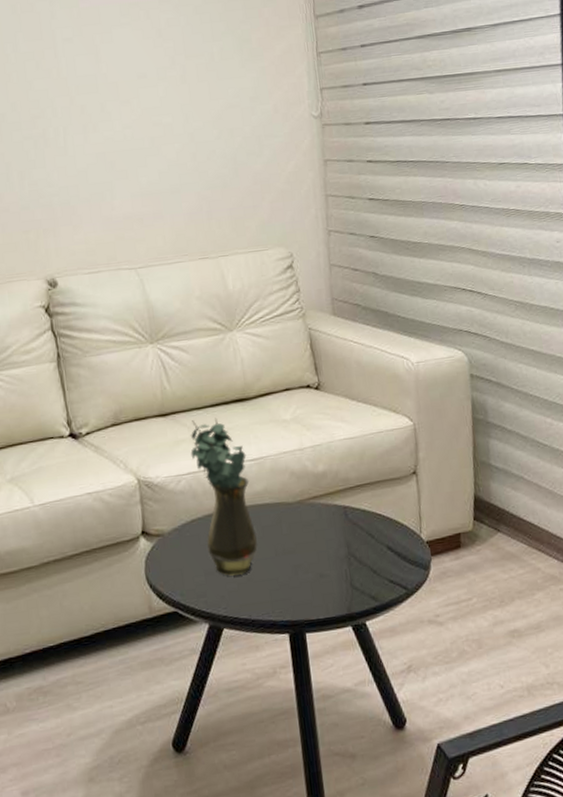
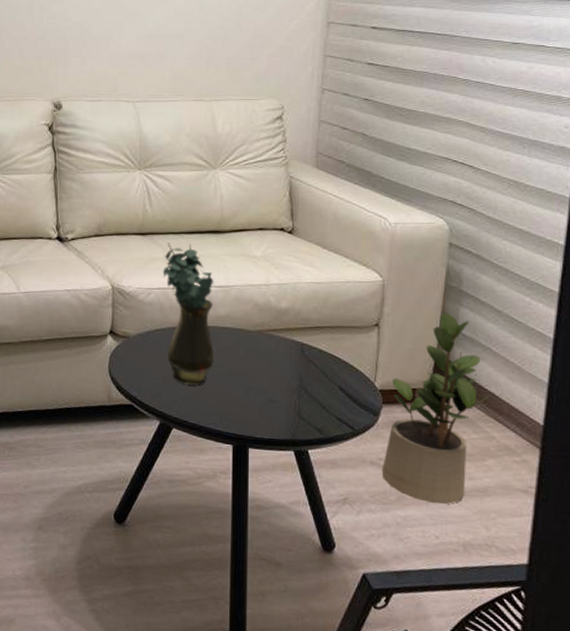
potted plant: none [436,447,531,652] -> present [381,312,492,504]

